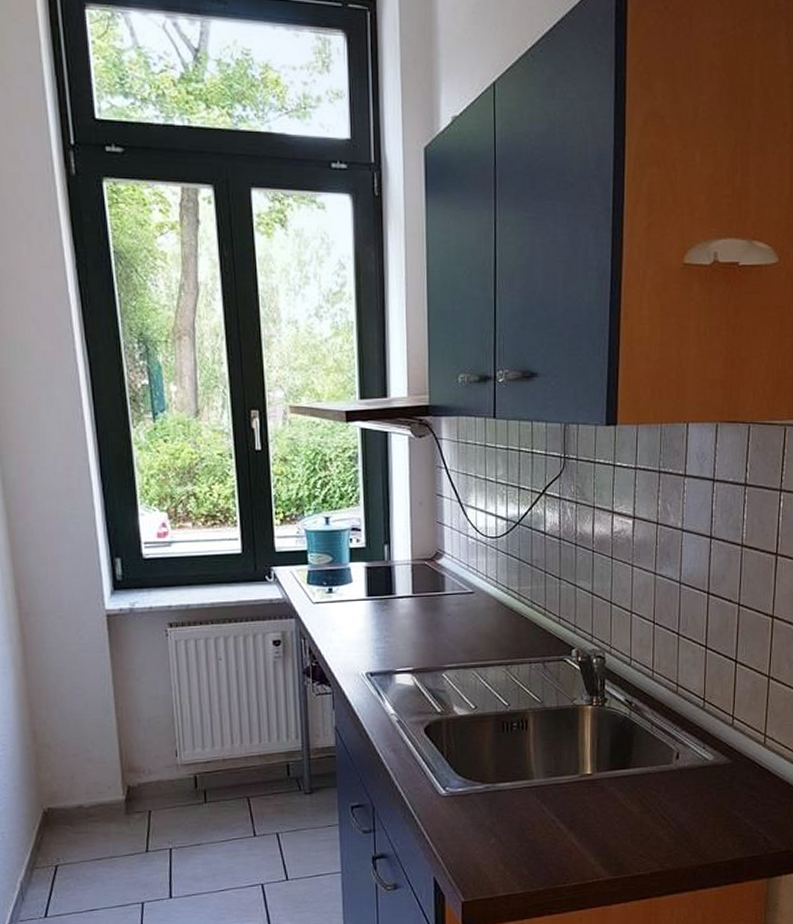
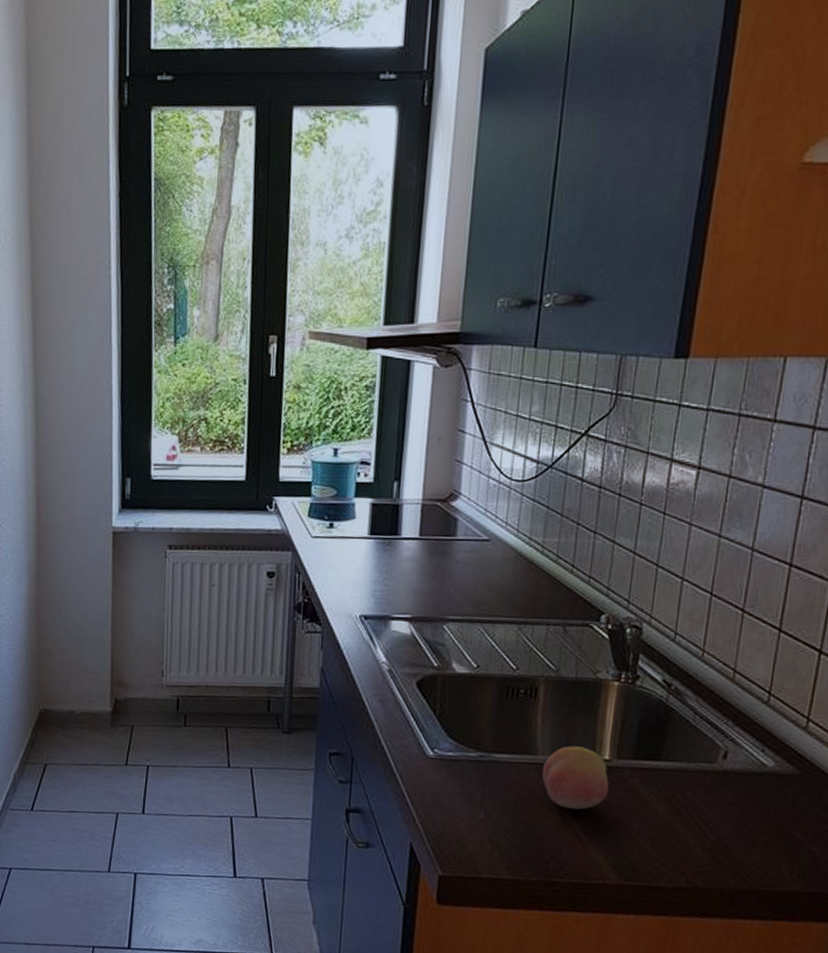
fruit: none [538,766,593,822] -> present [541,745,609,810]

